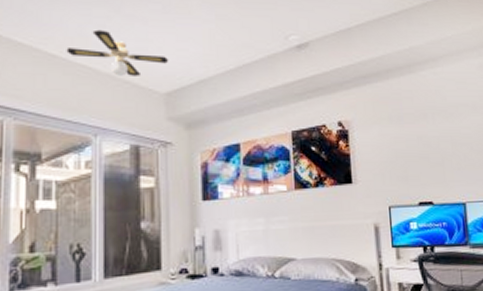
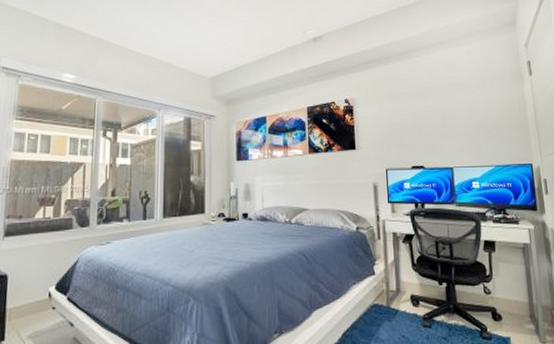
ceiling fan: present [66,29,169,76] -> none [140,30,214,65]

